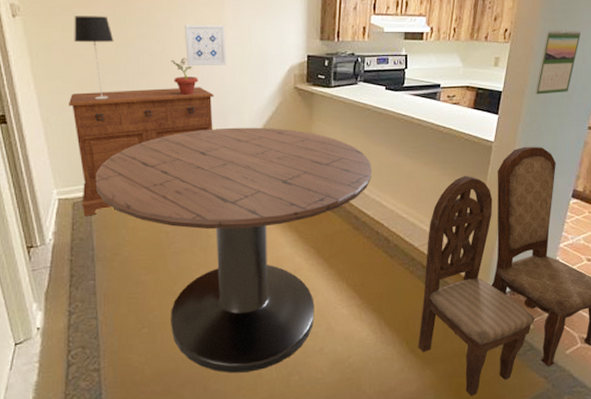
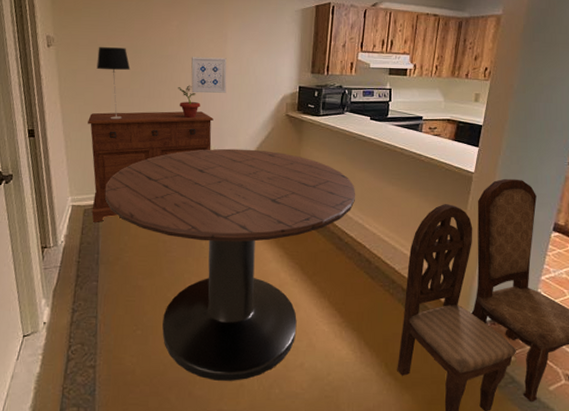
calendar: present [535,29,581,95] -> none [515,69,560,130]

